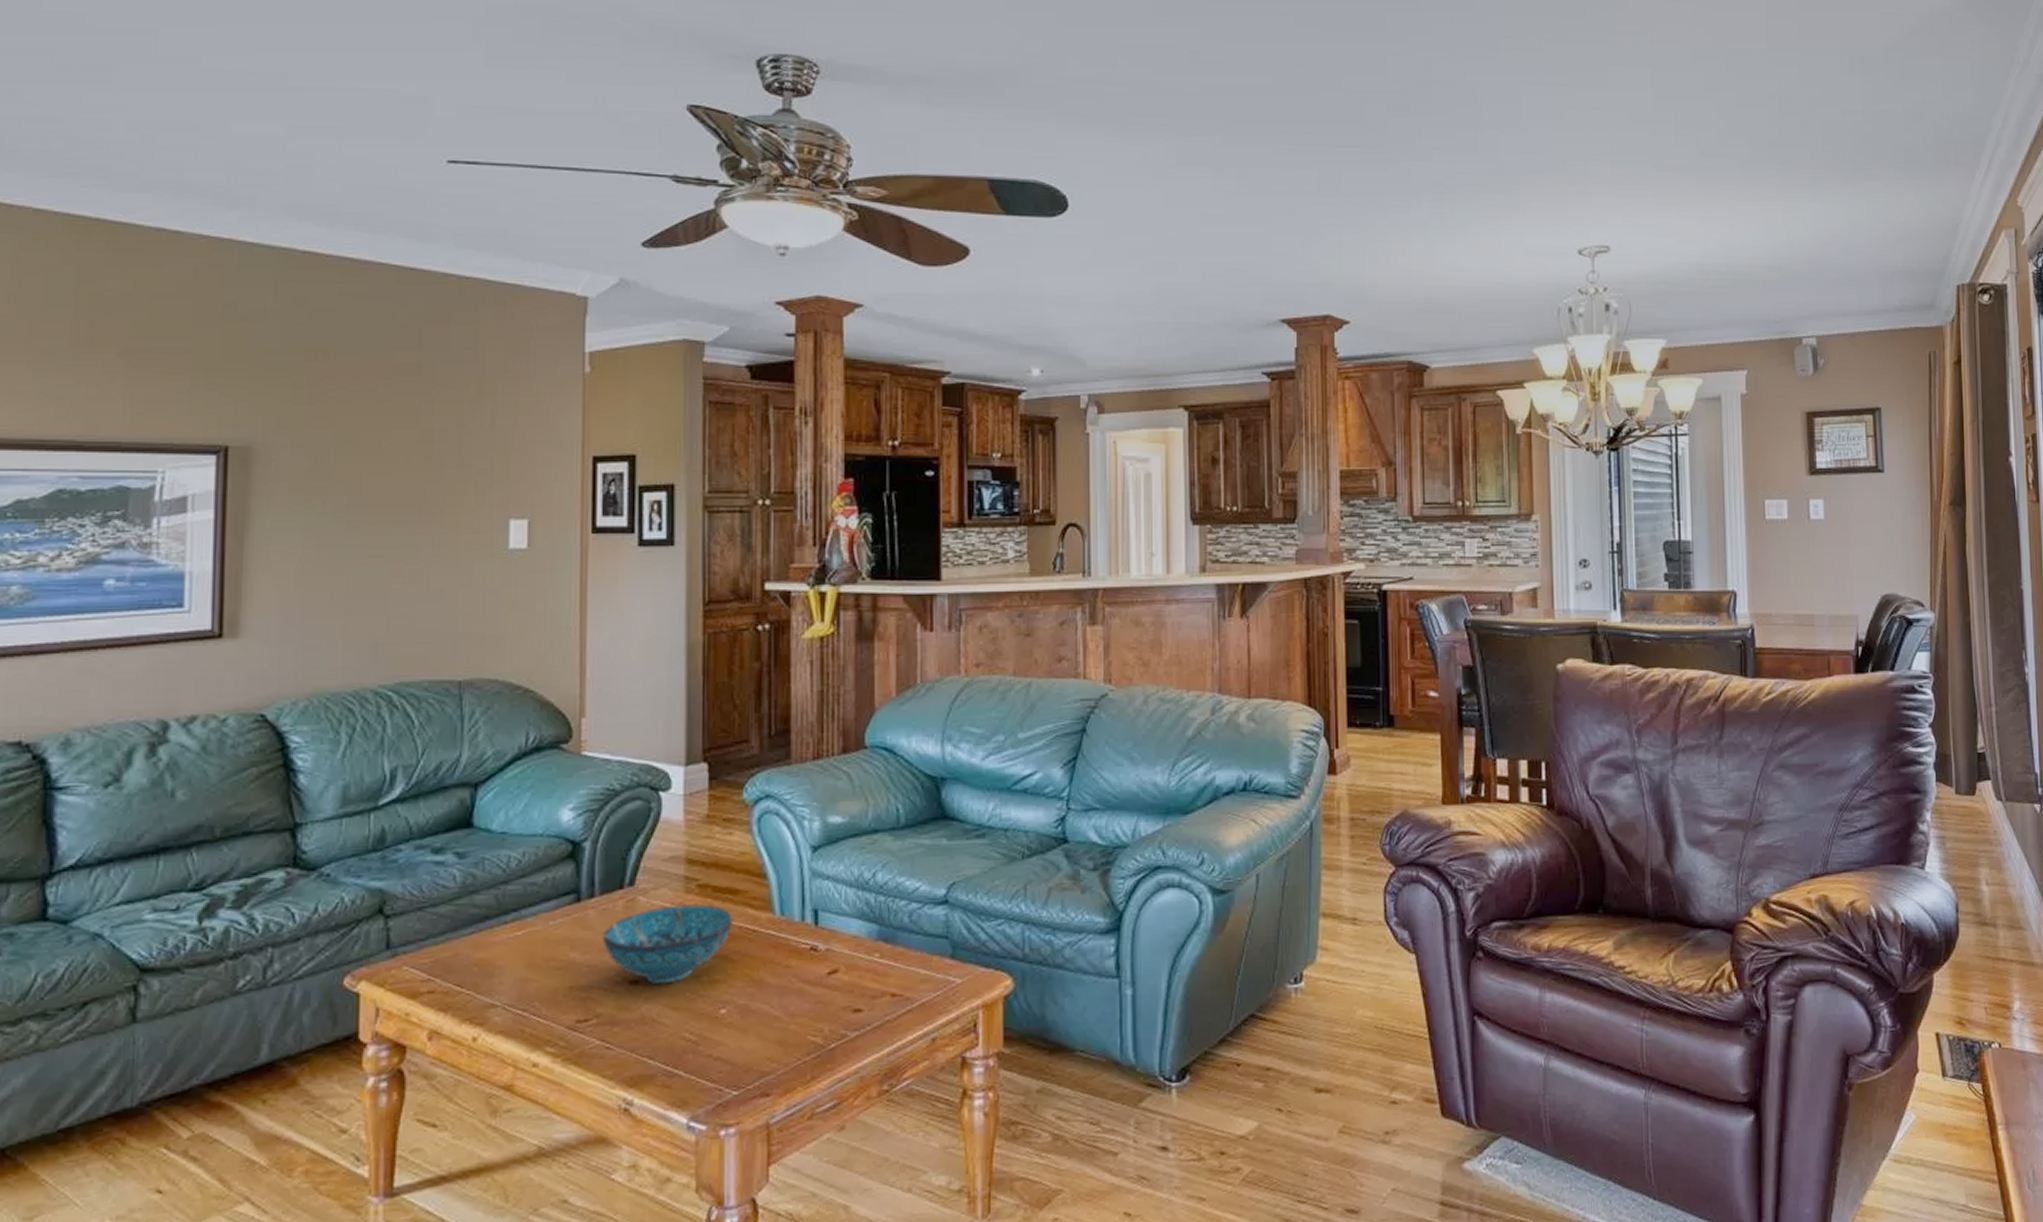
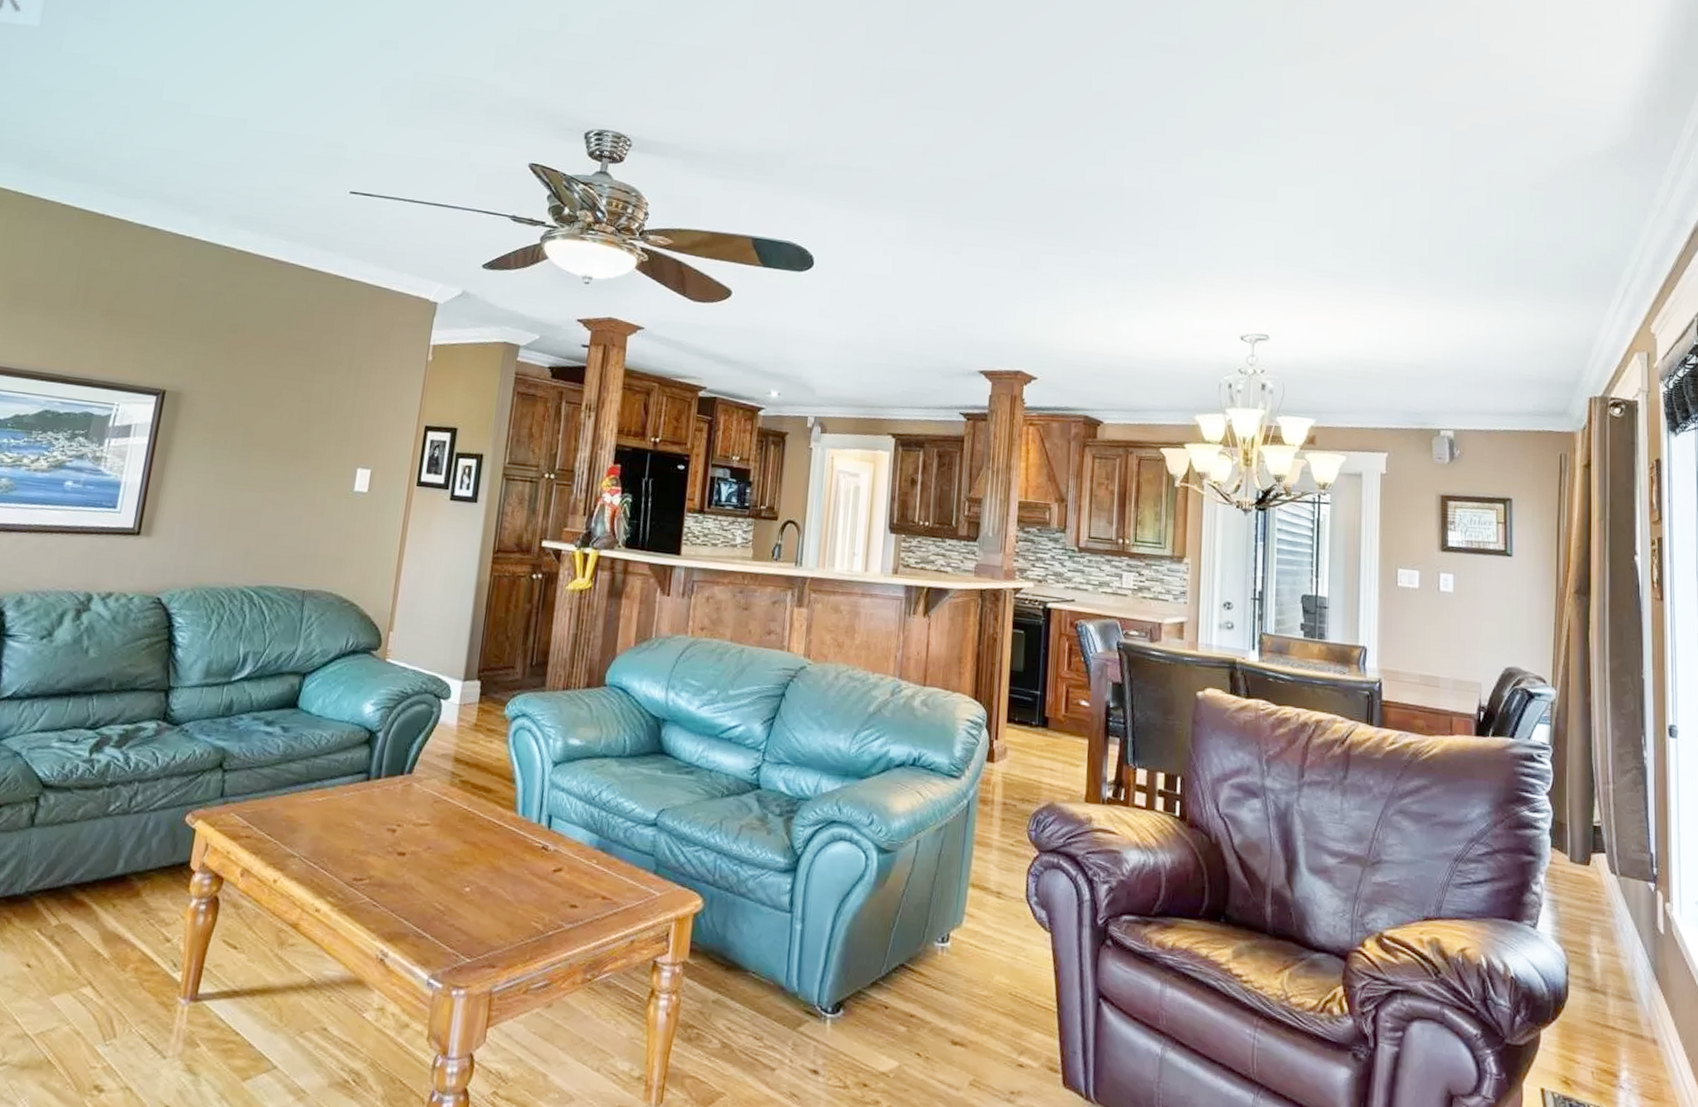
decorative bowl: present [601,903,733,983] -> none [381,794,485,859]

